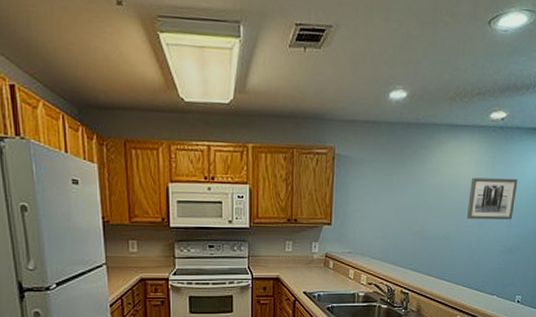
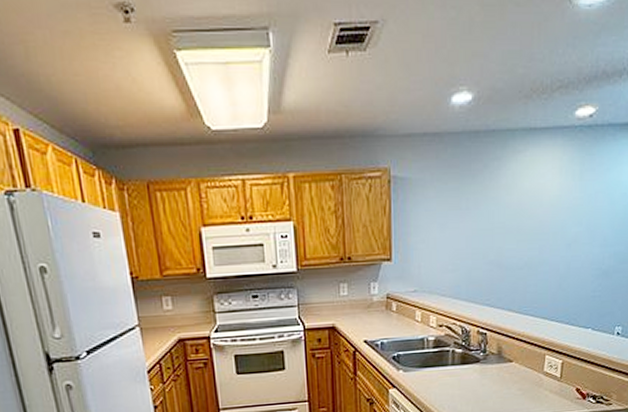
wall art: present [467,177,518,220] -> none [552,187,613,241]

